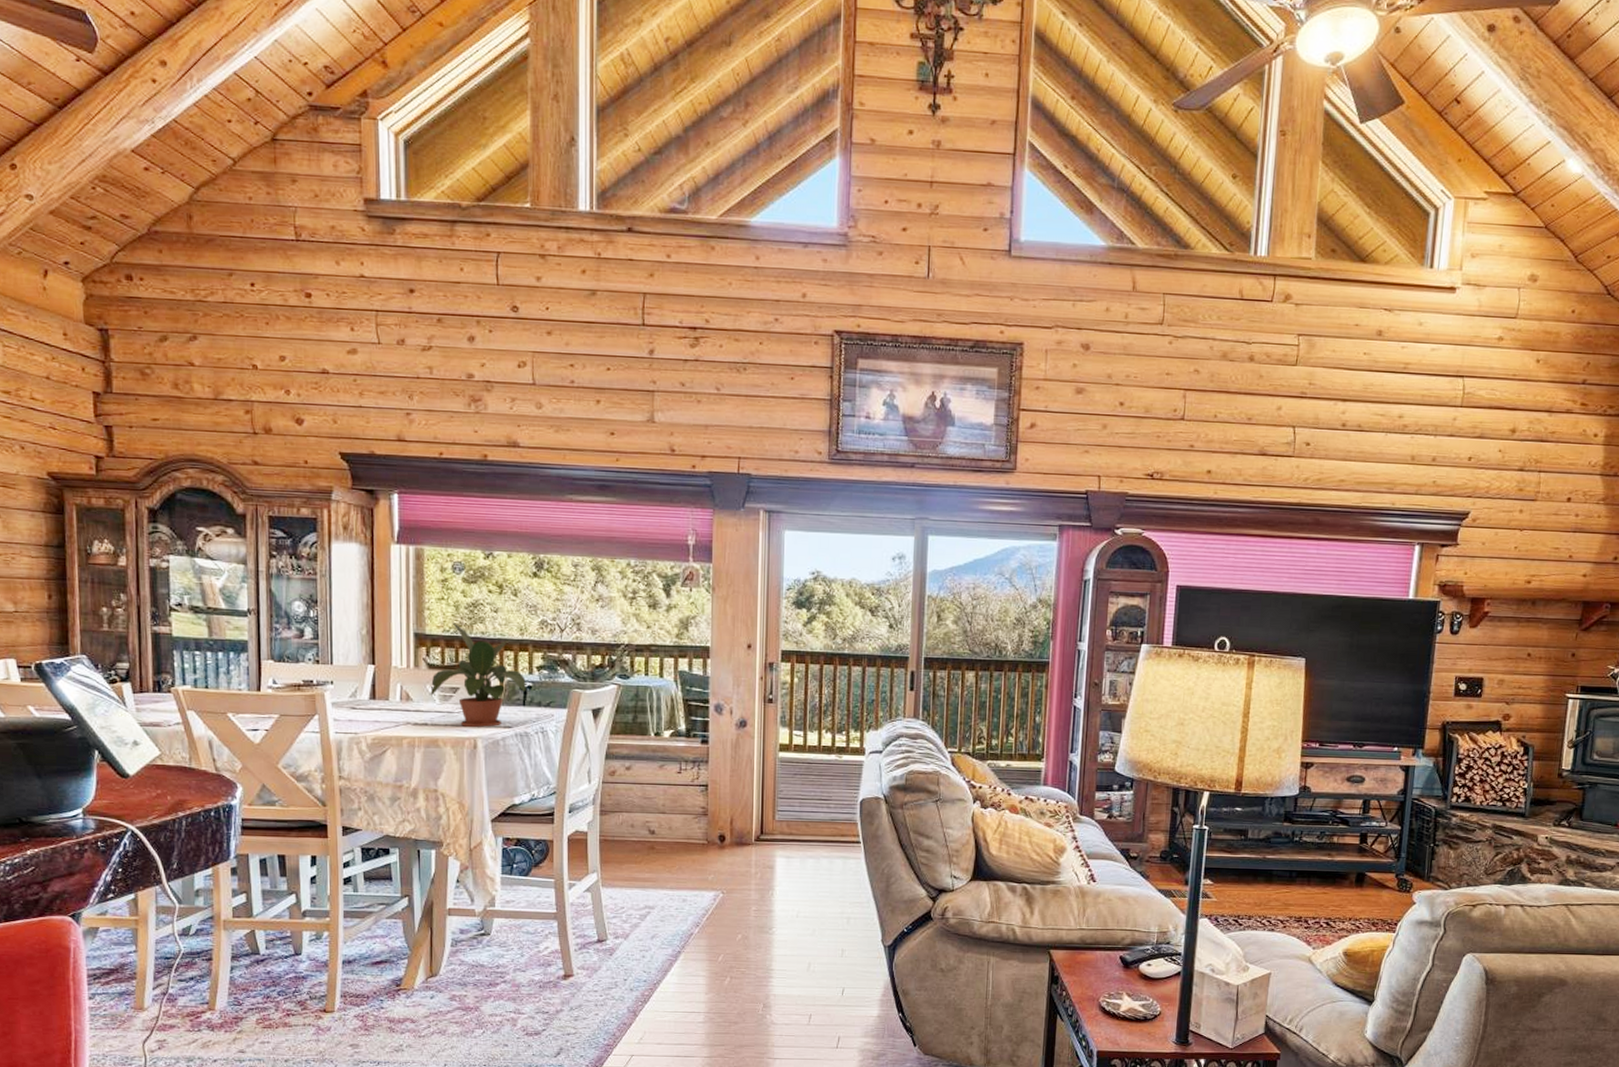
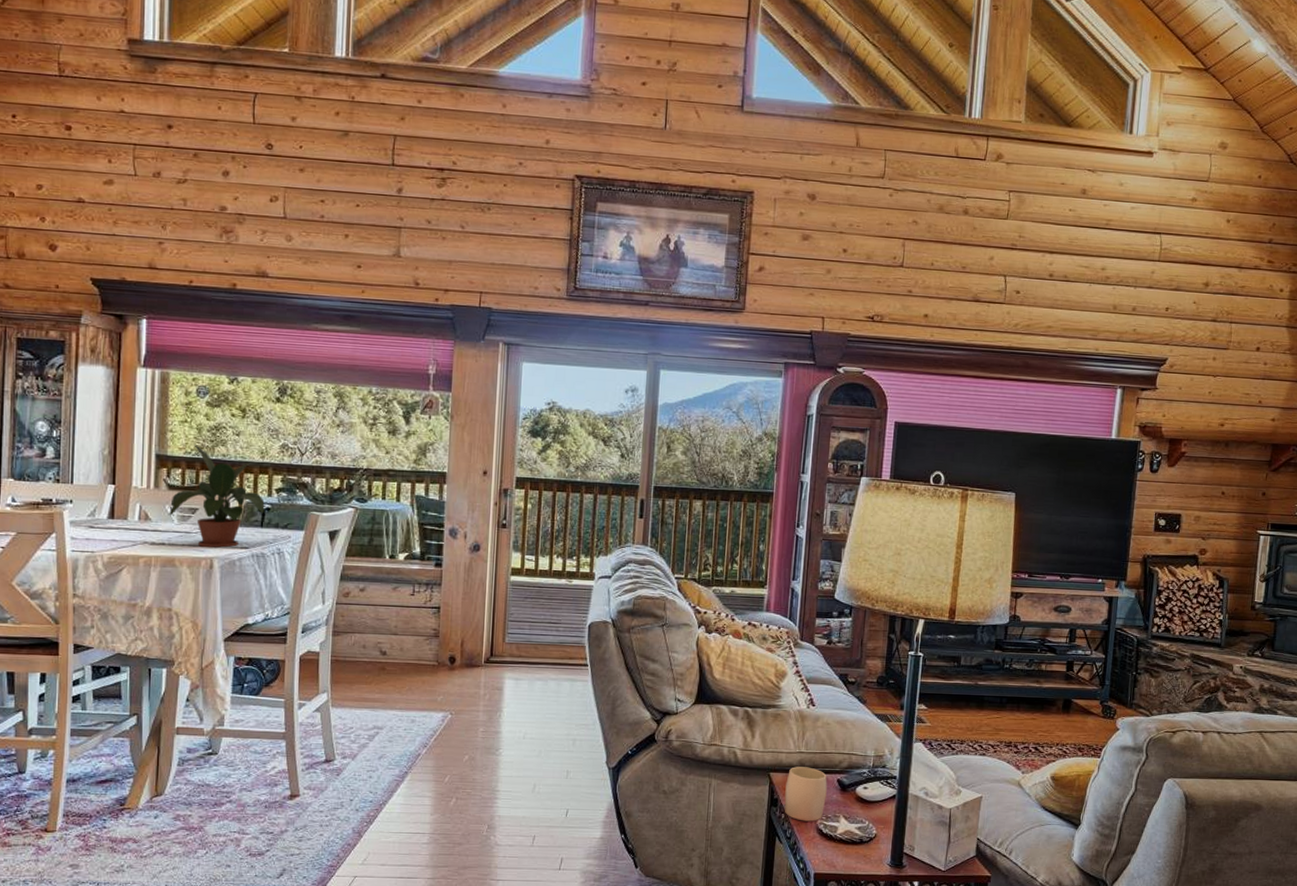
mug: none [1065,943,1110,999] -> present [784,766,827,822]

